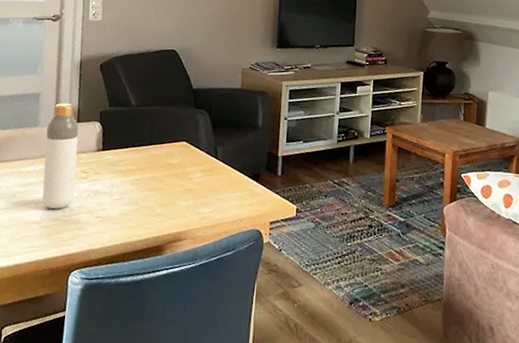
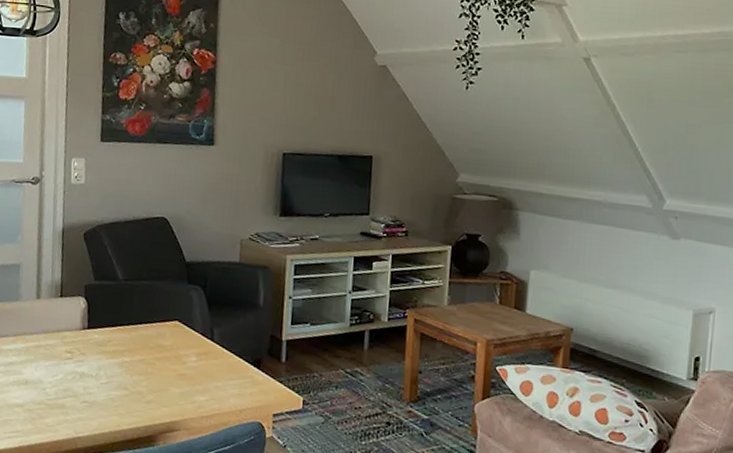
bottle: present [42,102,79,209] -> none [24,275,62,392]

